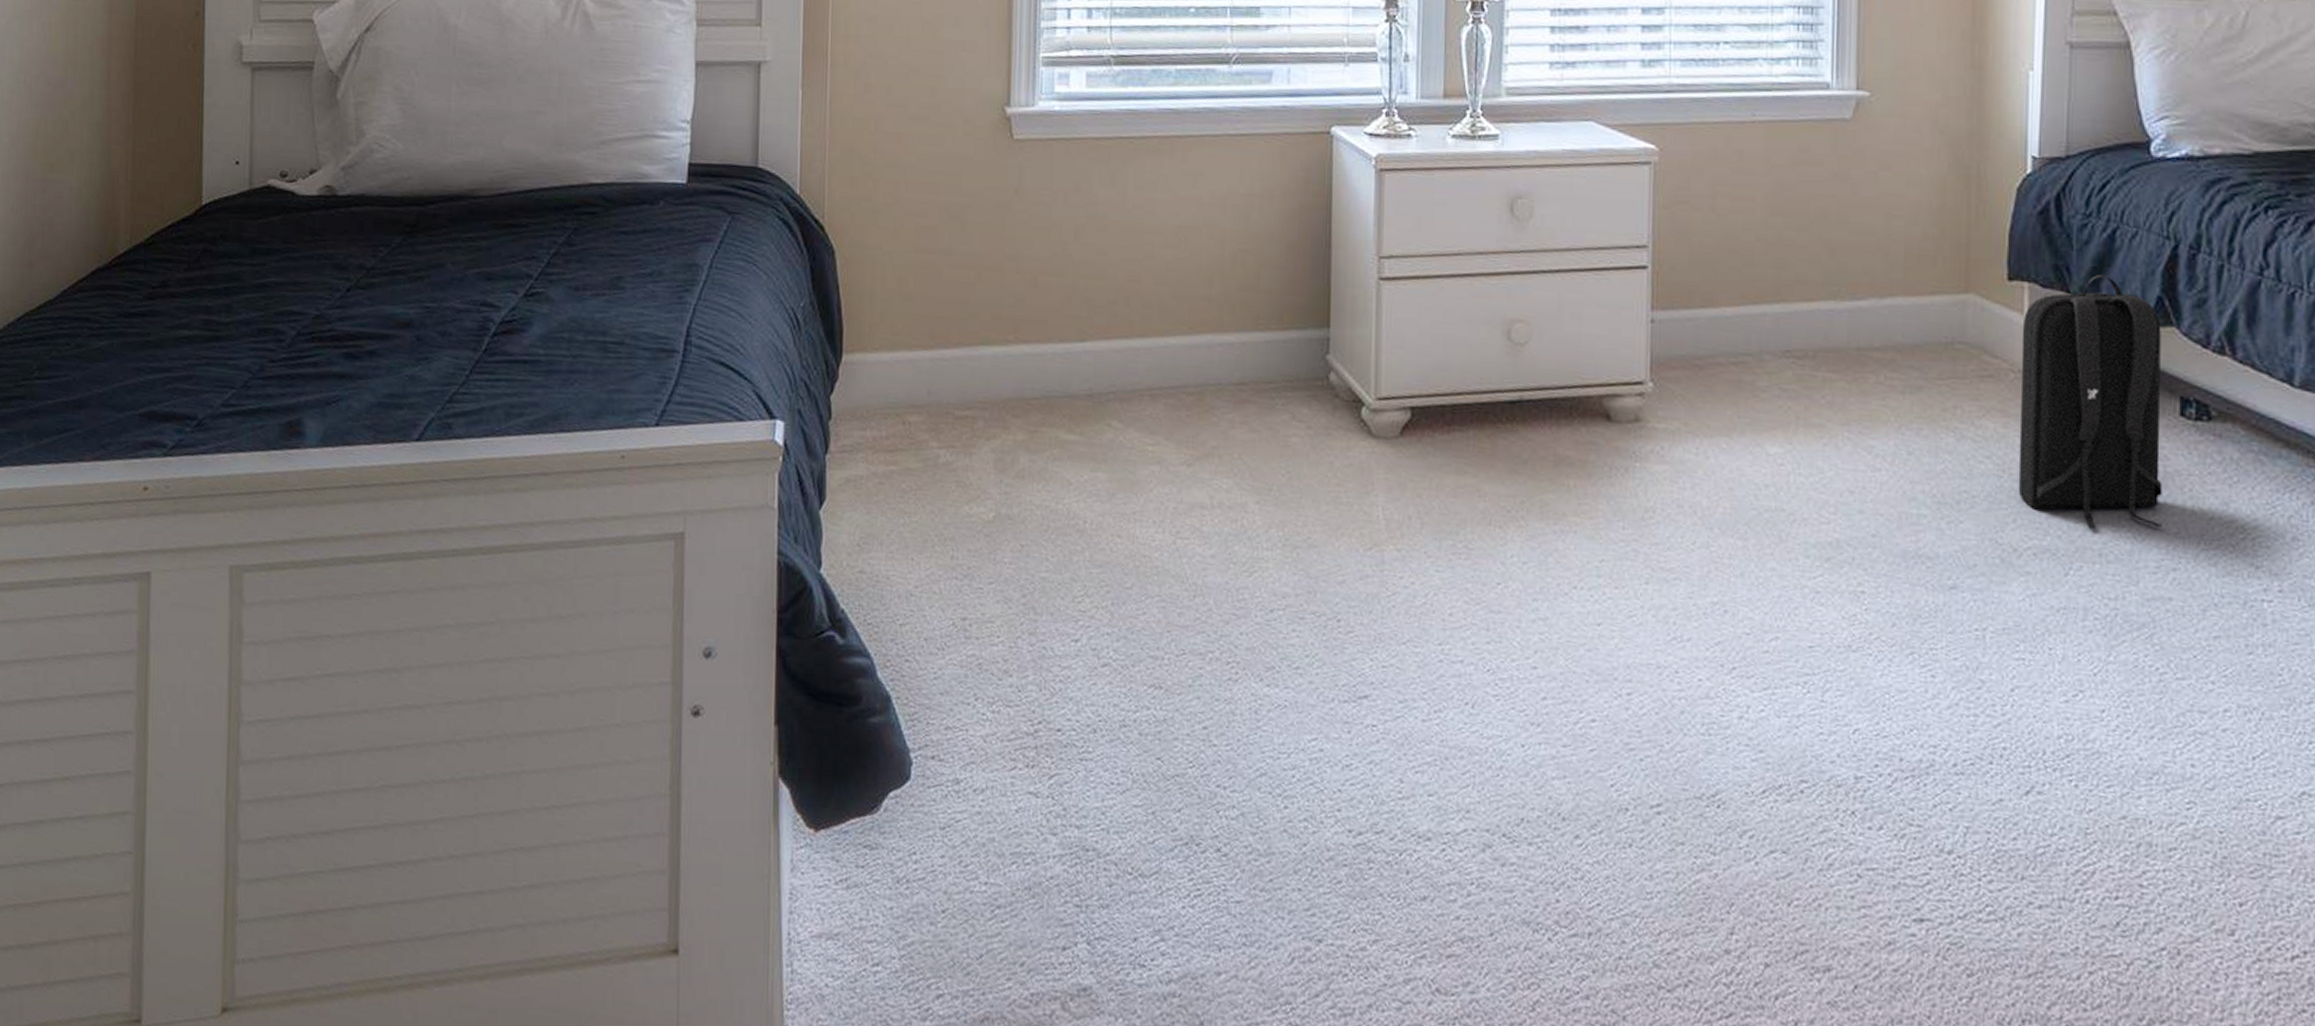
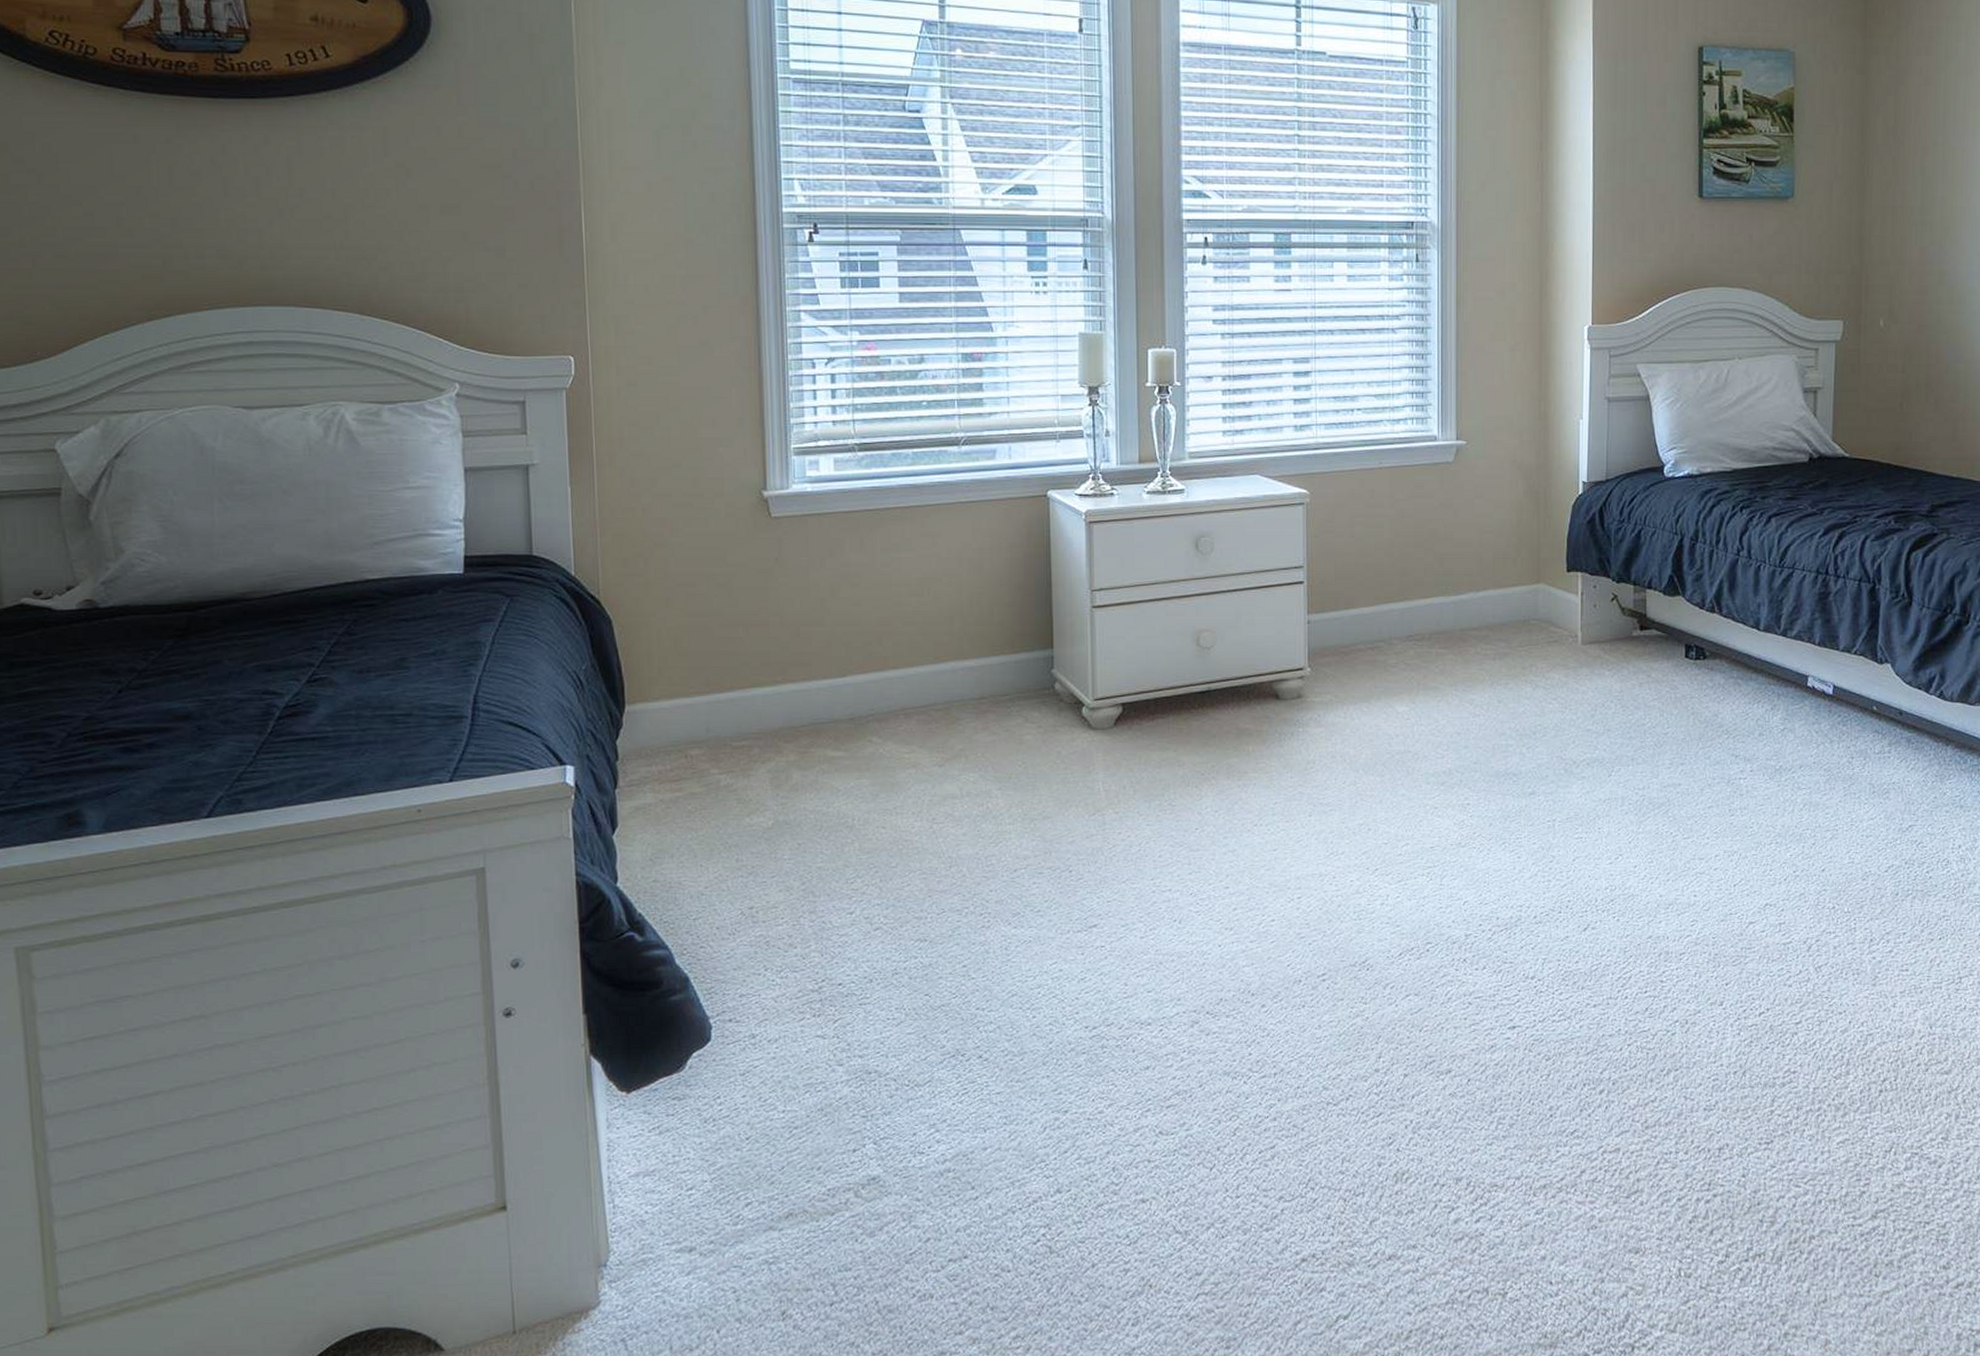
backpack: present [2018,274,2163,529] -> none [1576,562,1674,742]

